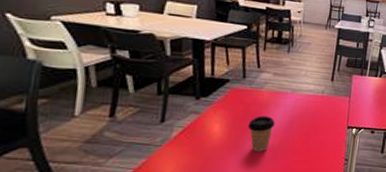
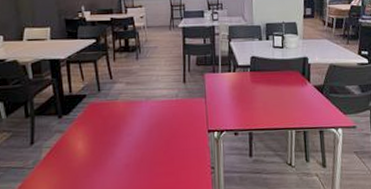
coffee cup: present [248,116,275,152] -> none [109,127,134,167]

